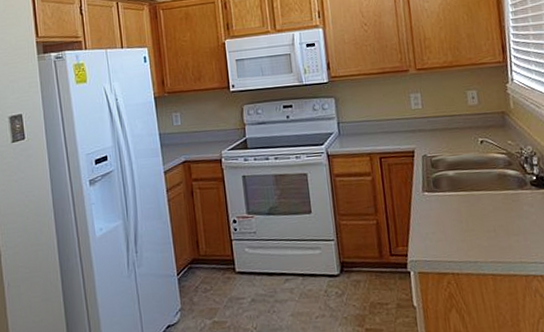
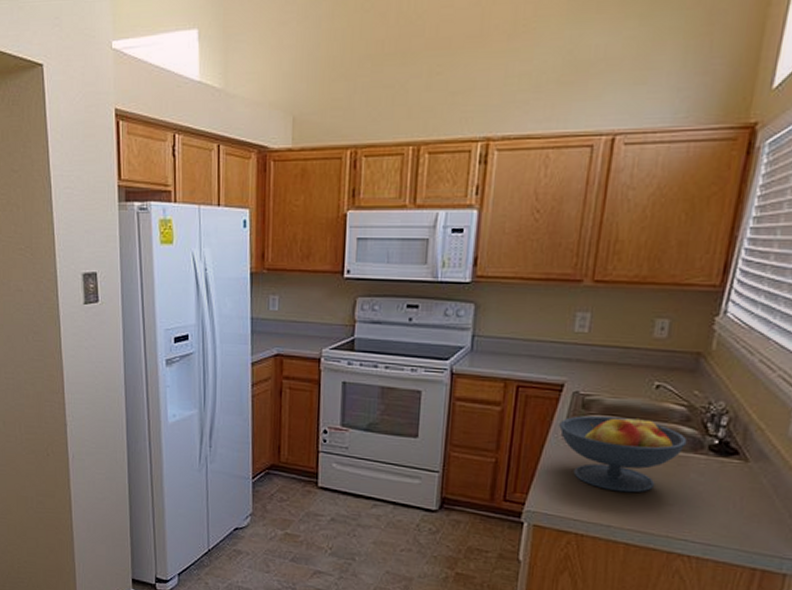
fruit bowl: none [418,168,515,232] -> present [559,415,688,493]

